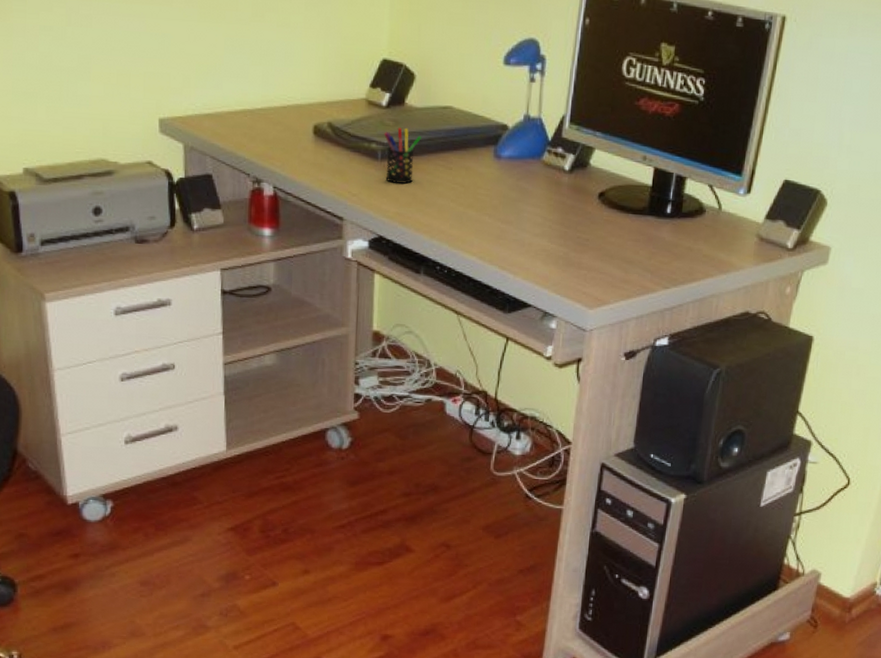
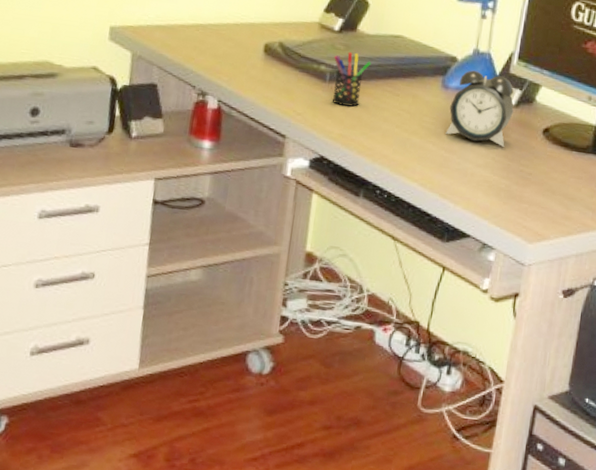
alarm clock: none [501,137,568,214] -> present [445,70,514,147]

